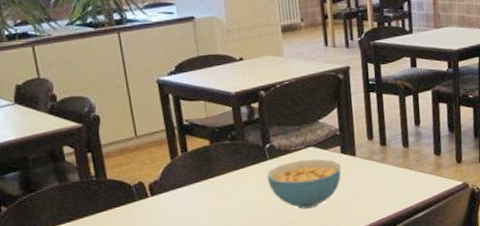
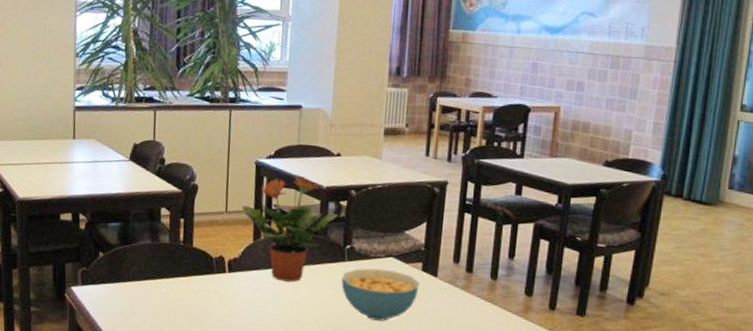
potted plant: none [152,86,252,193] -> present [242,175,338,282]

